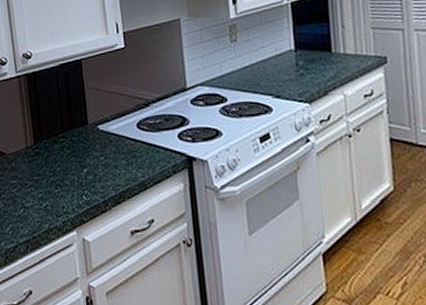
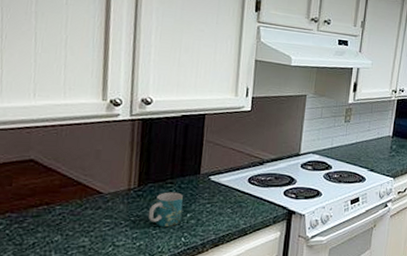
mug: none [48,146,80,184] -> present [148,192,183,226]

